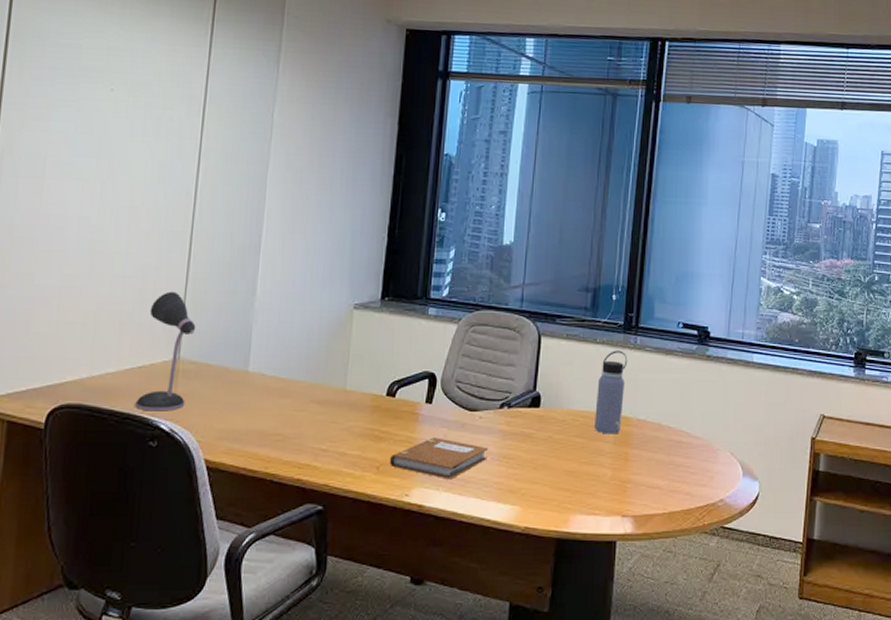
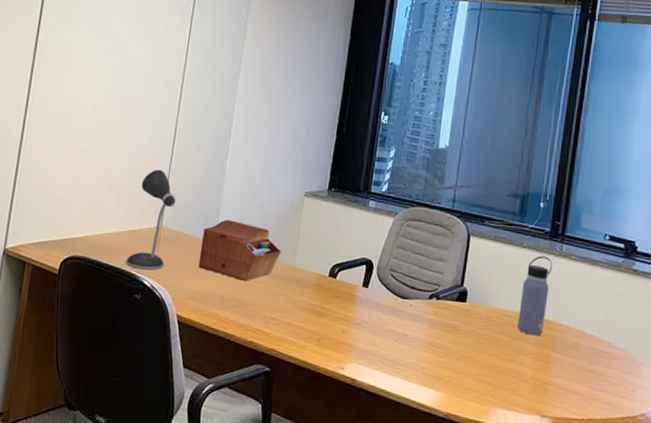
sewing box: none [228,343,329,411] -> present [198,219,281,281]
notebook: present [389,437,489,480] -> none [328,318,417,359]

